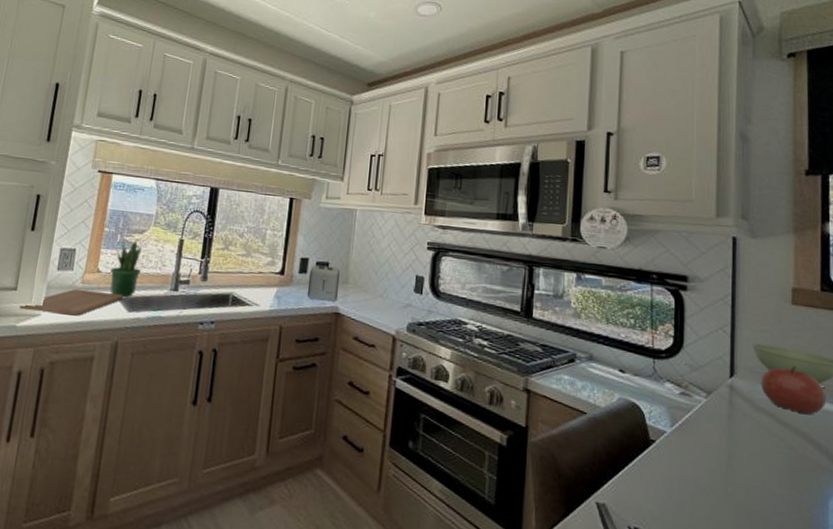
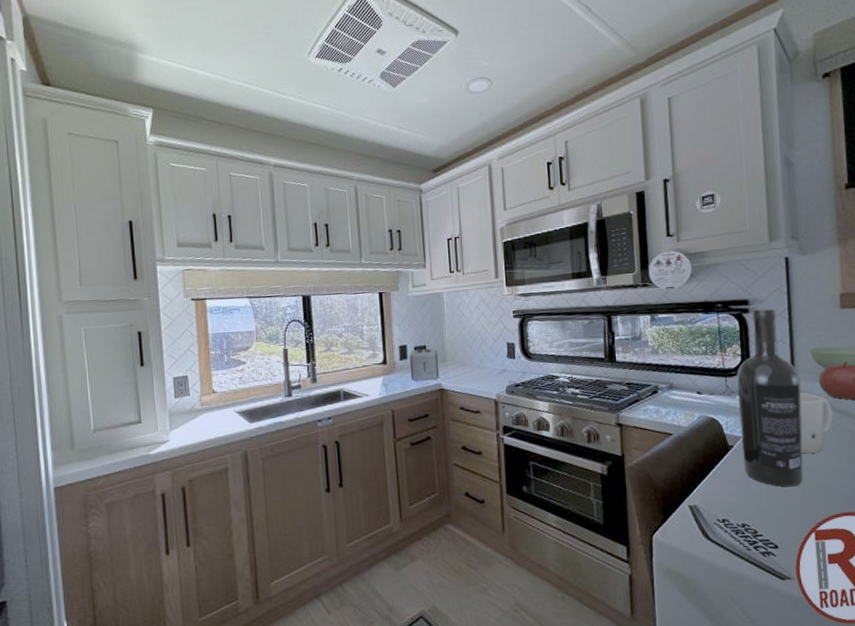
cutting board: present [19,288,123,316] -> none [147,409,242,440]
planter: present [110,238,143,297] -> none [225,356,253,411]
wine bottle: none [665,288,741,505] -> present [736,308,803,487]
mug: none [735,392,775,469] -> present [800,392,833,454]

